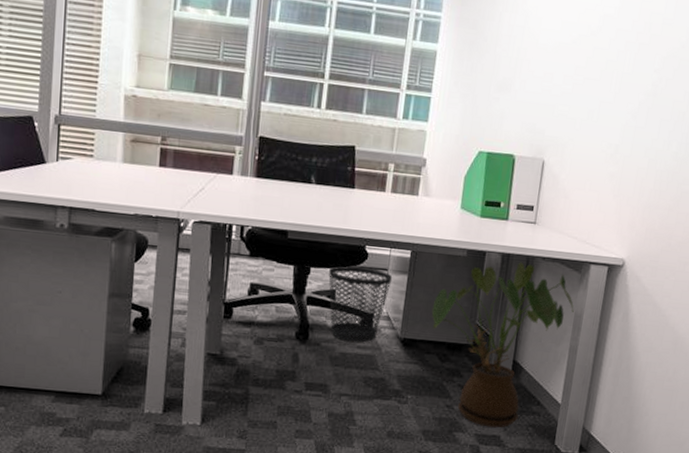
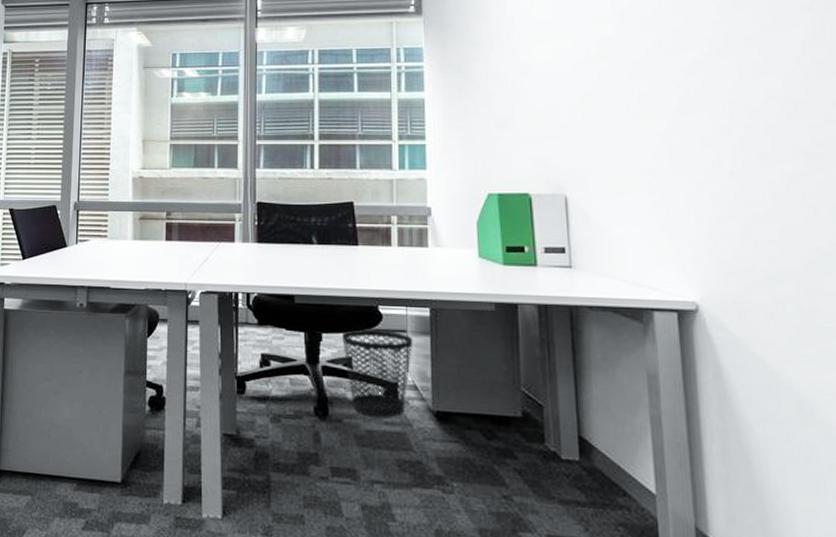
house plant: present [431,262,574,428] -> none [465,314,645,527]

